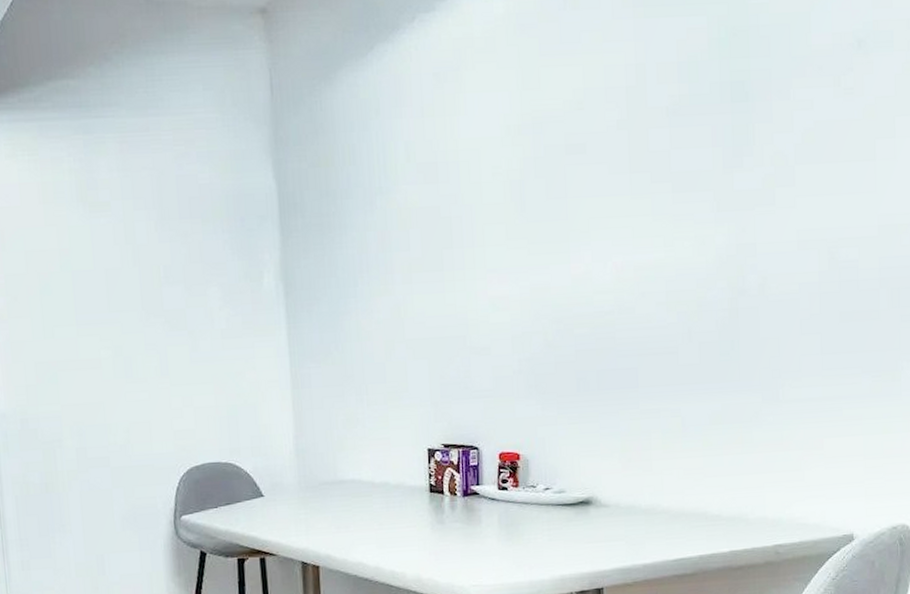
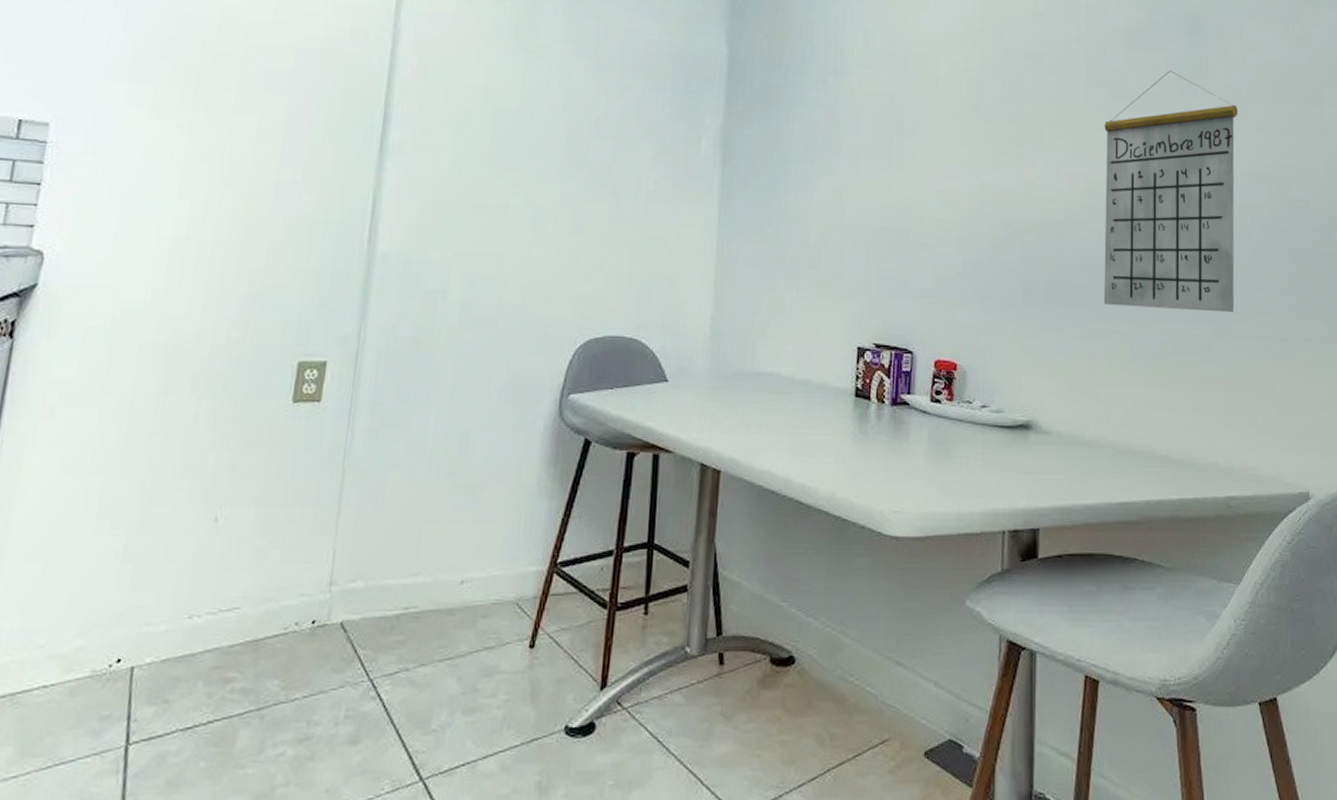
calendar: none [649,145,786,386] -> present [1103,71,1239,313]

